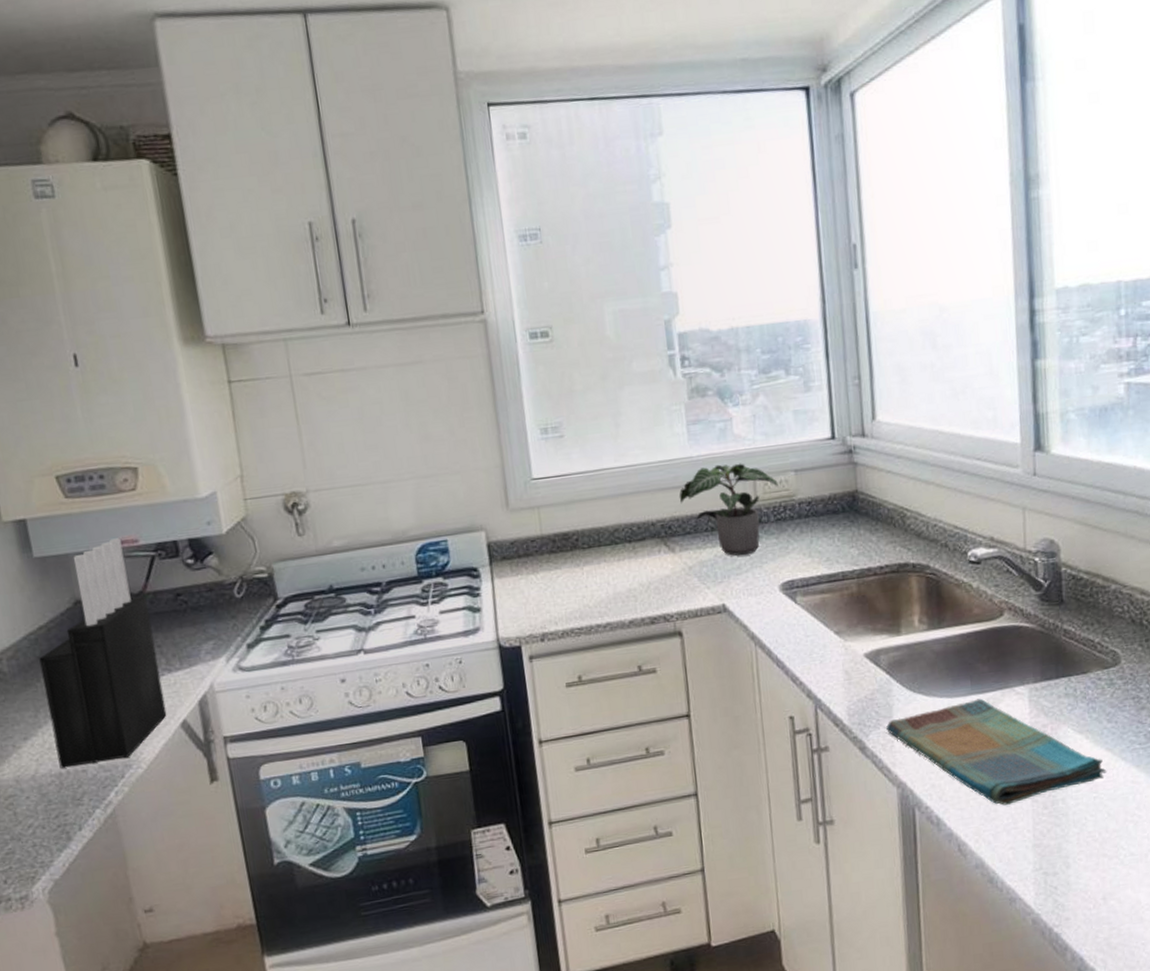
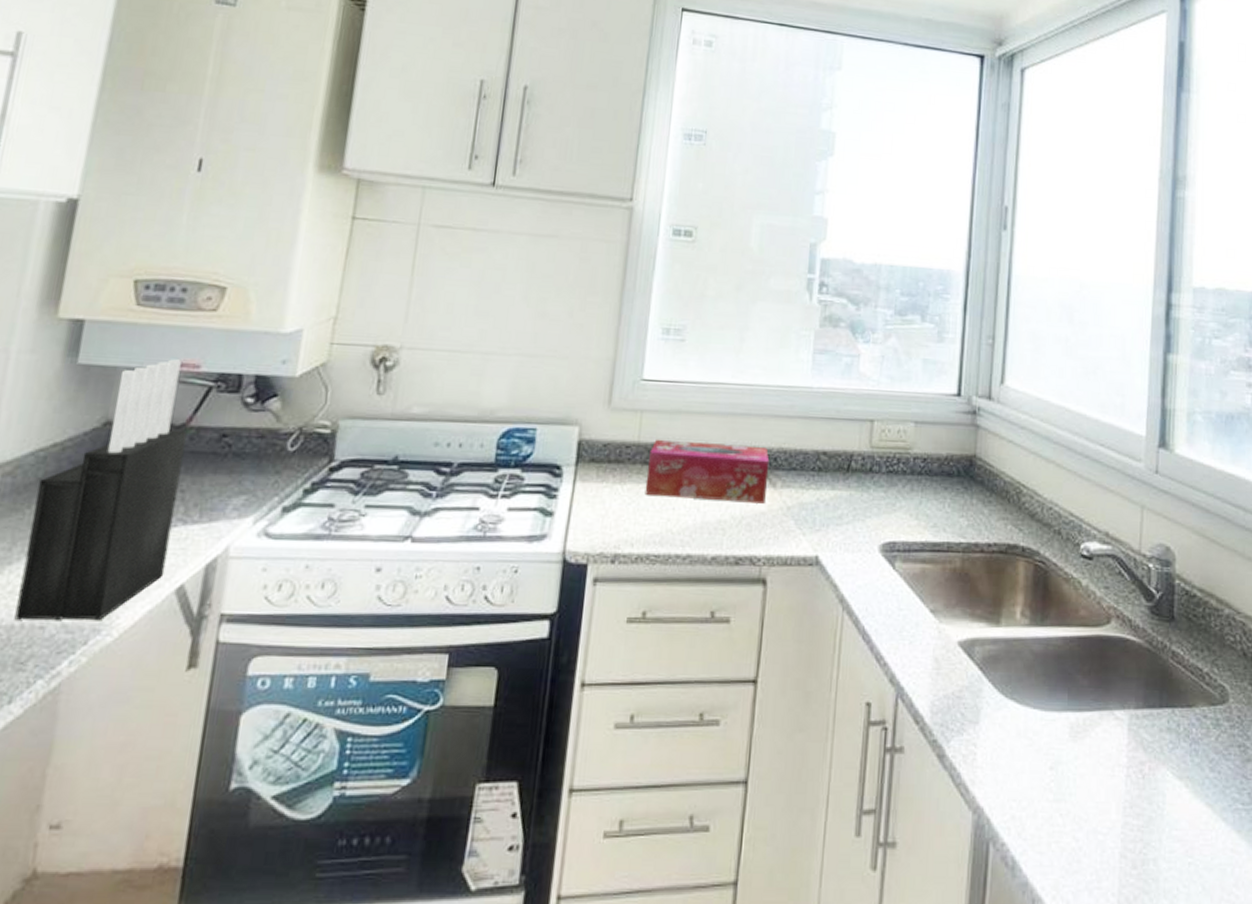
tissue box: none [554,519,668,579] -> present [645,439,770,504]
potted plant: present [678,463,778,556] -> none [791,400,896,505]
dish towel: present [886,698,1107,805] -> none [971,717,1205,856]

